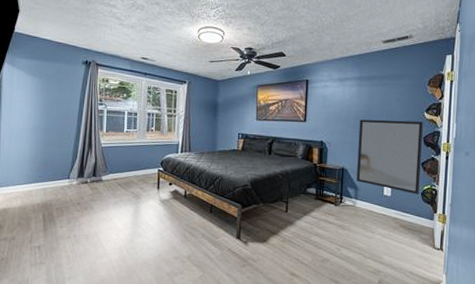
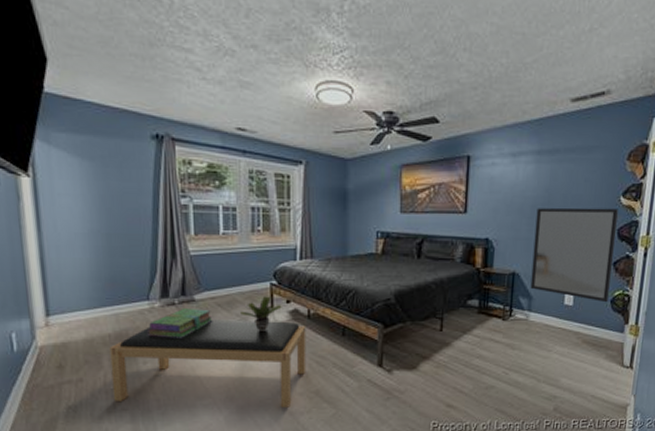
bench: none [35,195,183,269] -> present [109,319,306,408]
stack of books: none [65,185,113,209] -> present [146,307,212,338]
potted plant: none [134,179,166,207] -> present [239,296,282,332]

